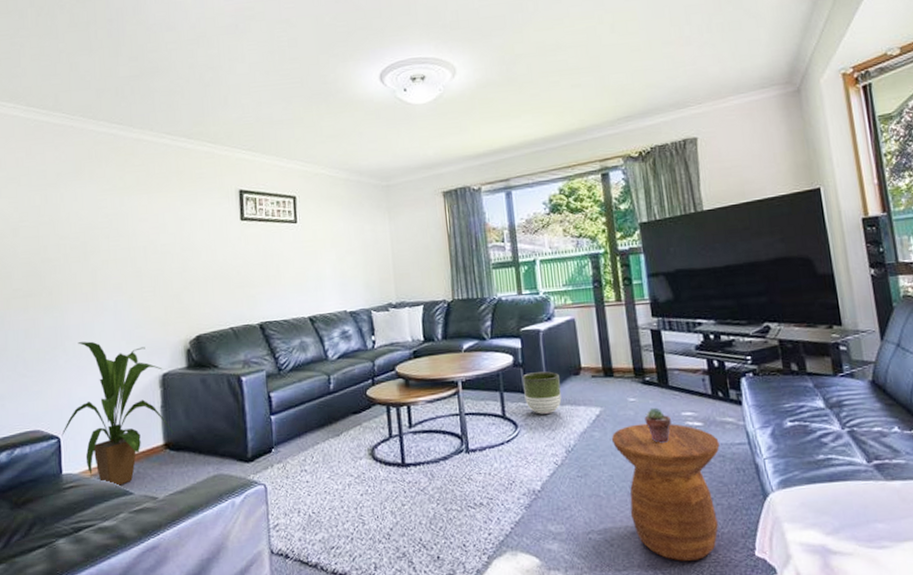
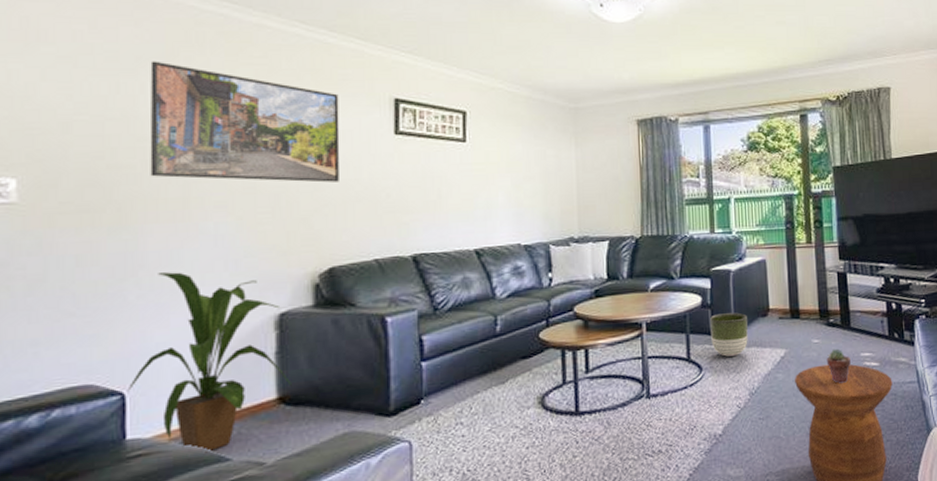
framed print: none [66,175,201,267] -> present [149,61,340,183]

